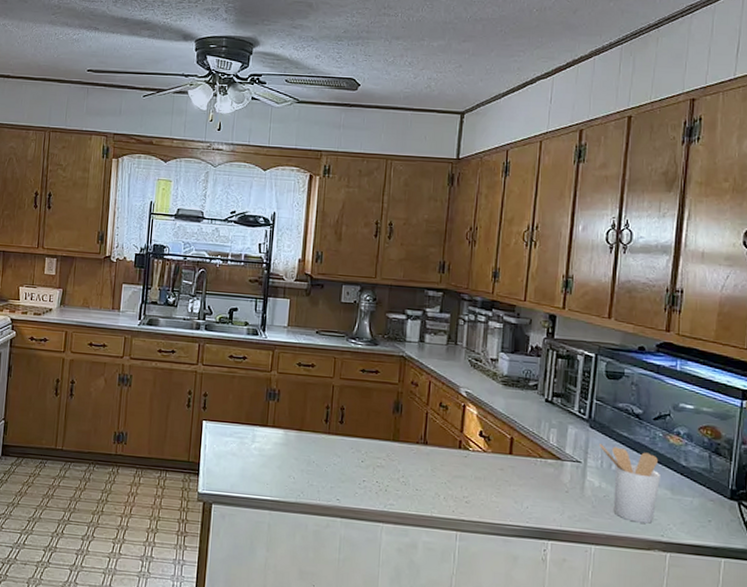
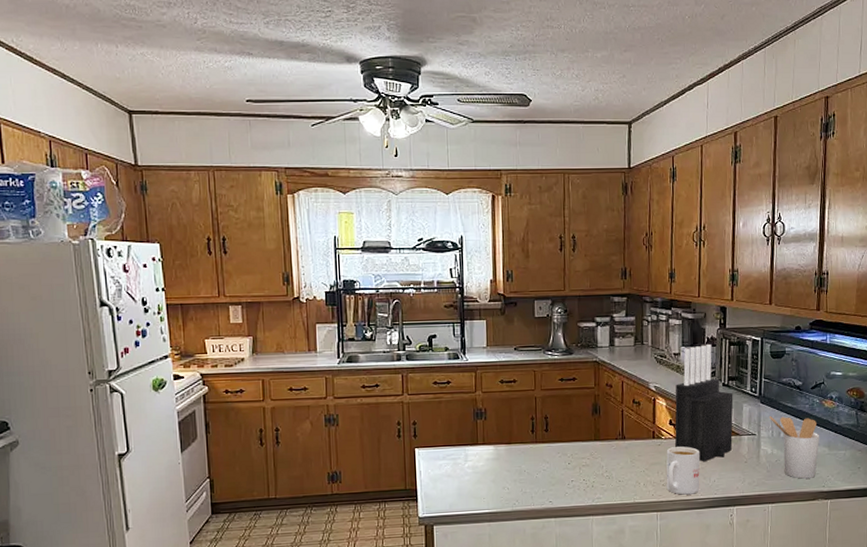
mug: none [470,461,513,518] -> present [666,446,700,495]
knife block: none [483,353,557,484] -> present [674,344,734,462]

